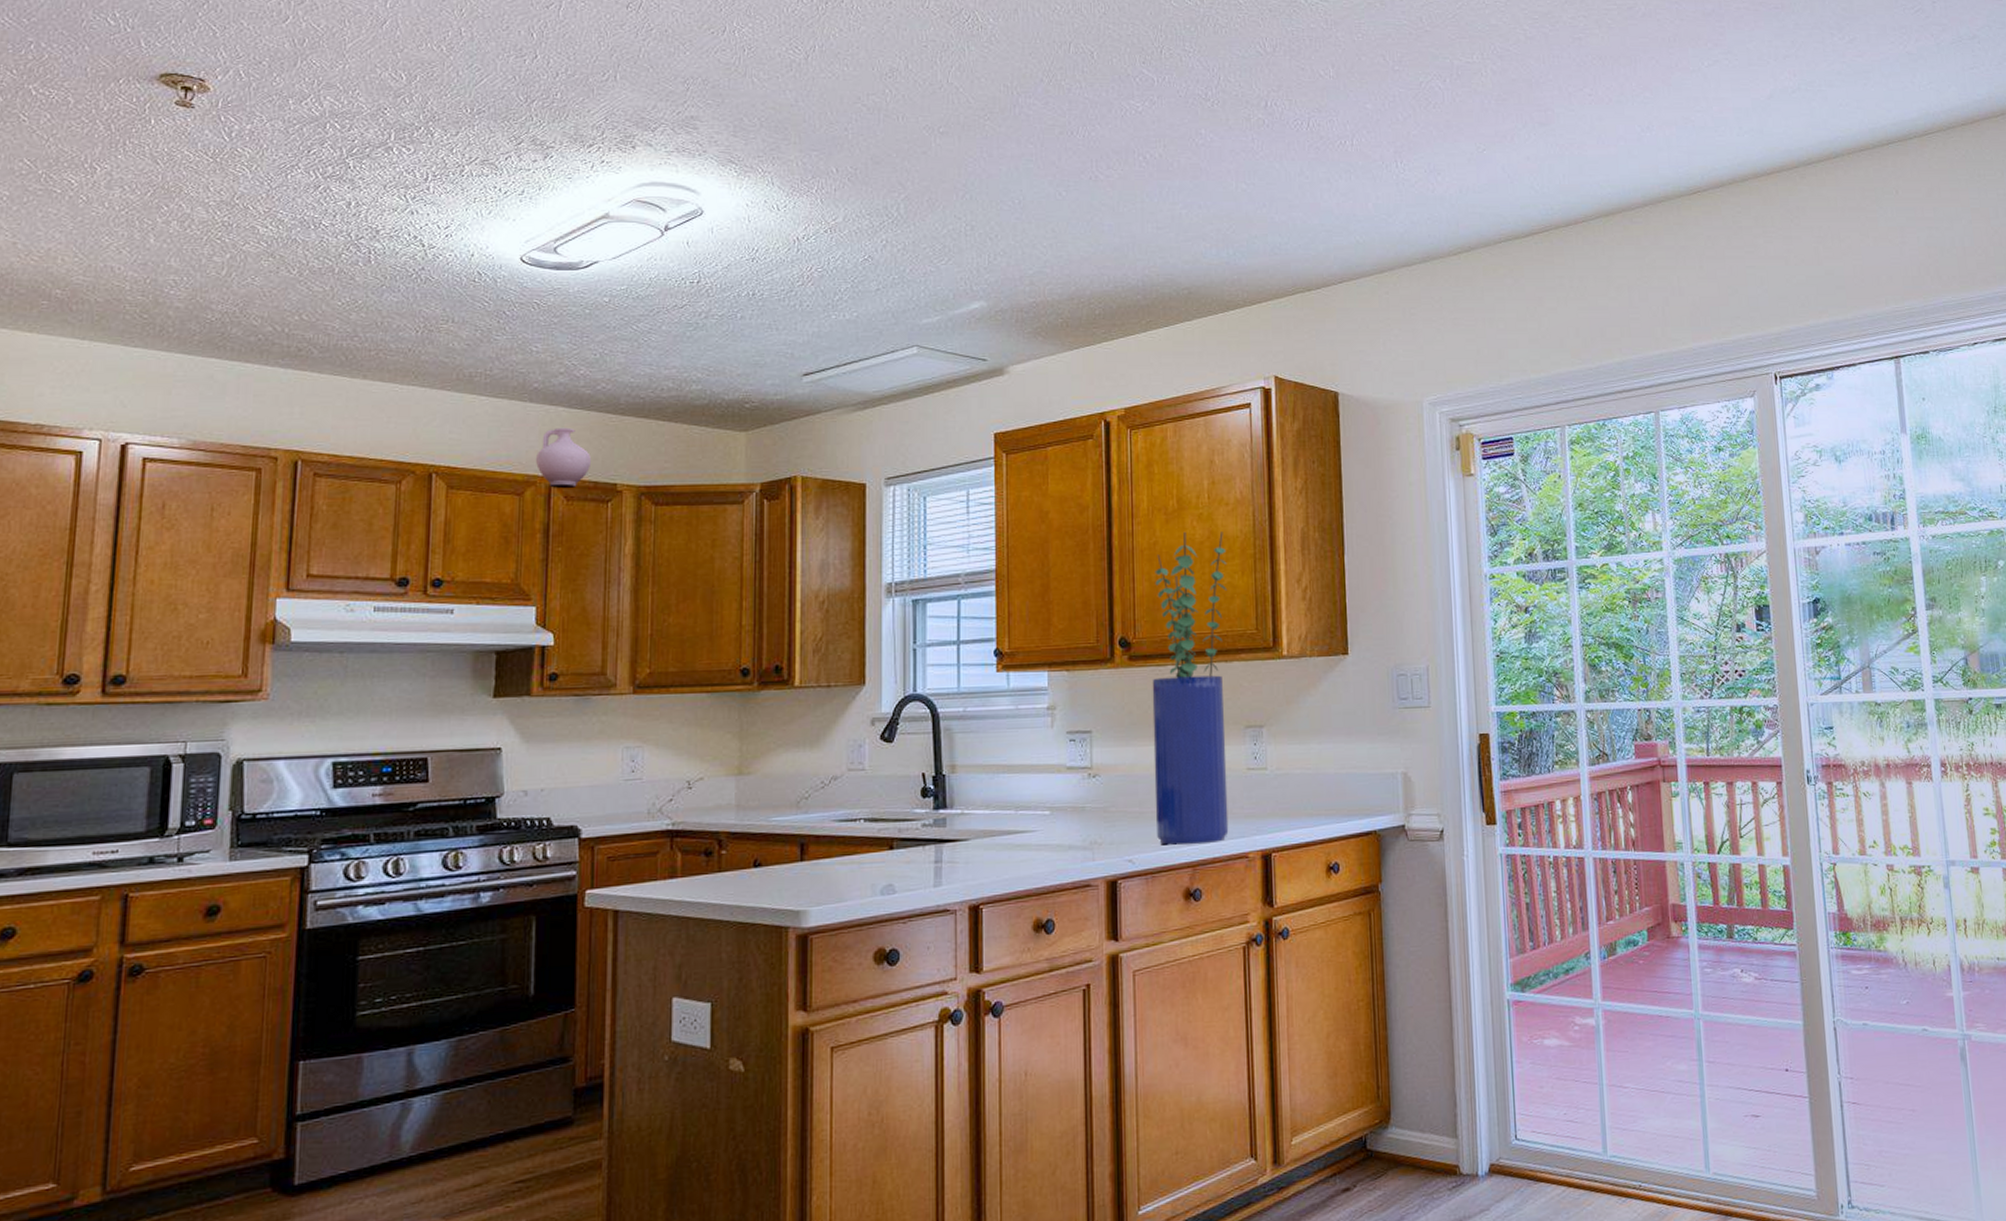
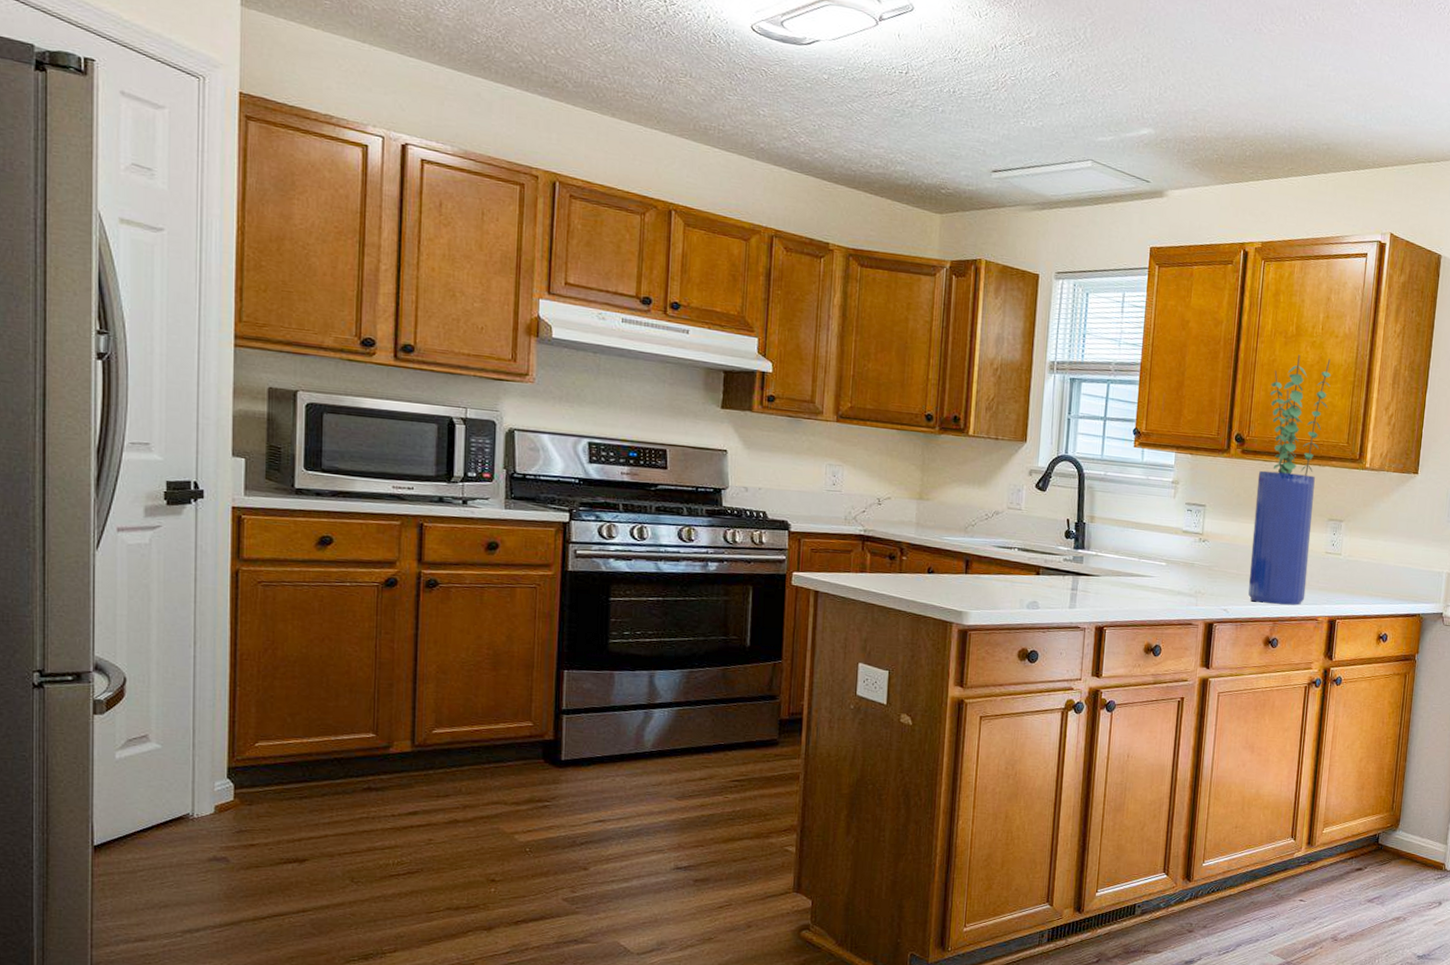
ceramic jug: present [536,427,591,489] -> none [761,186,808,242]

